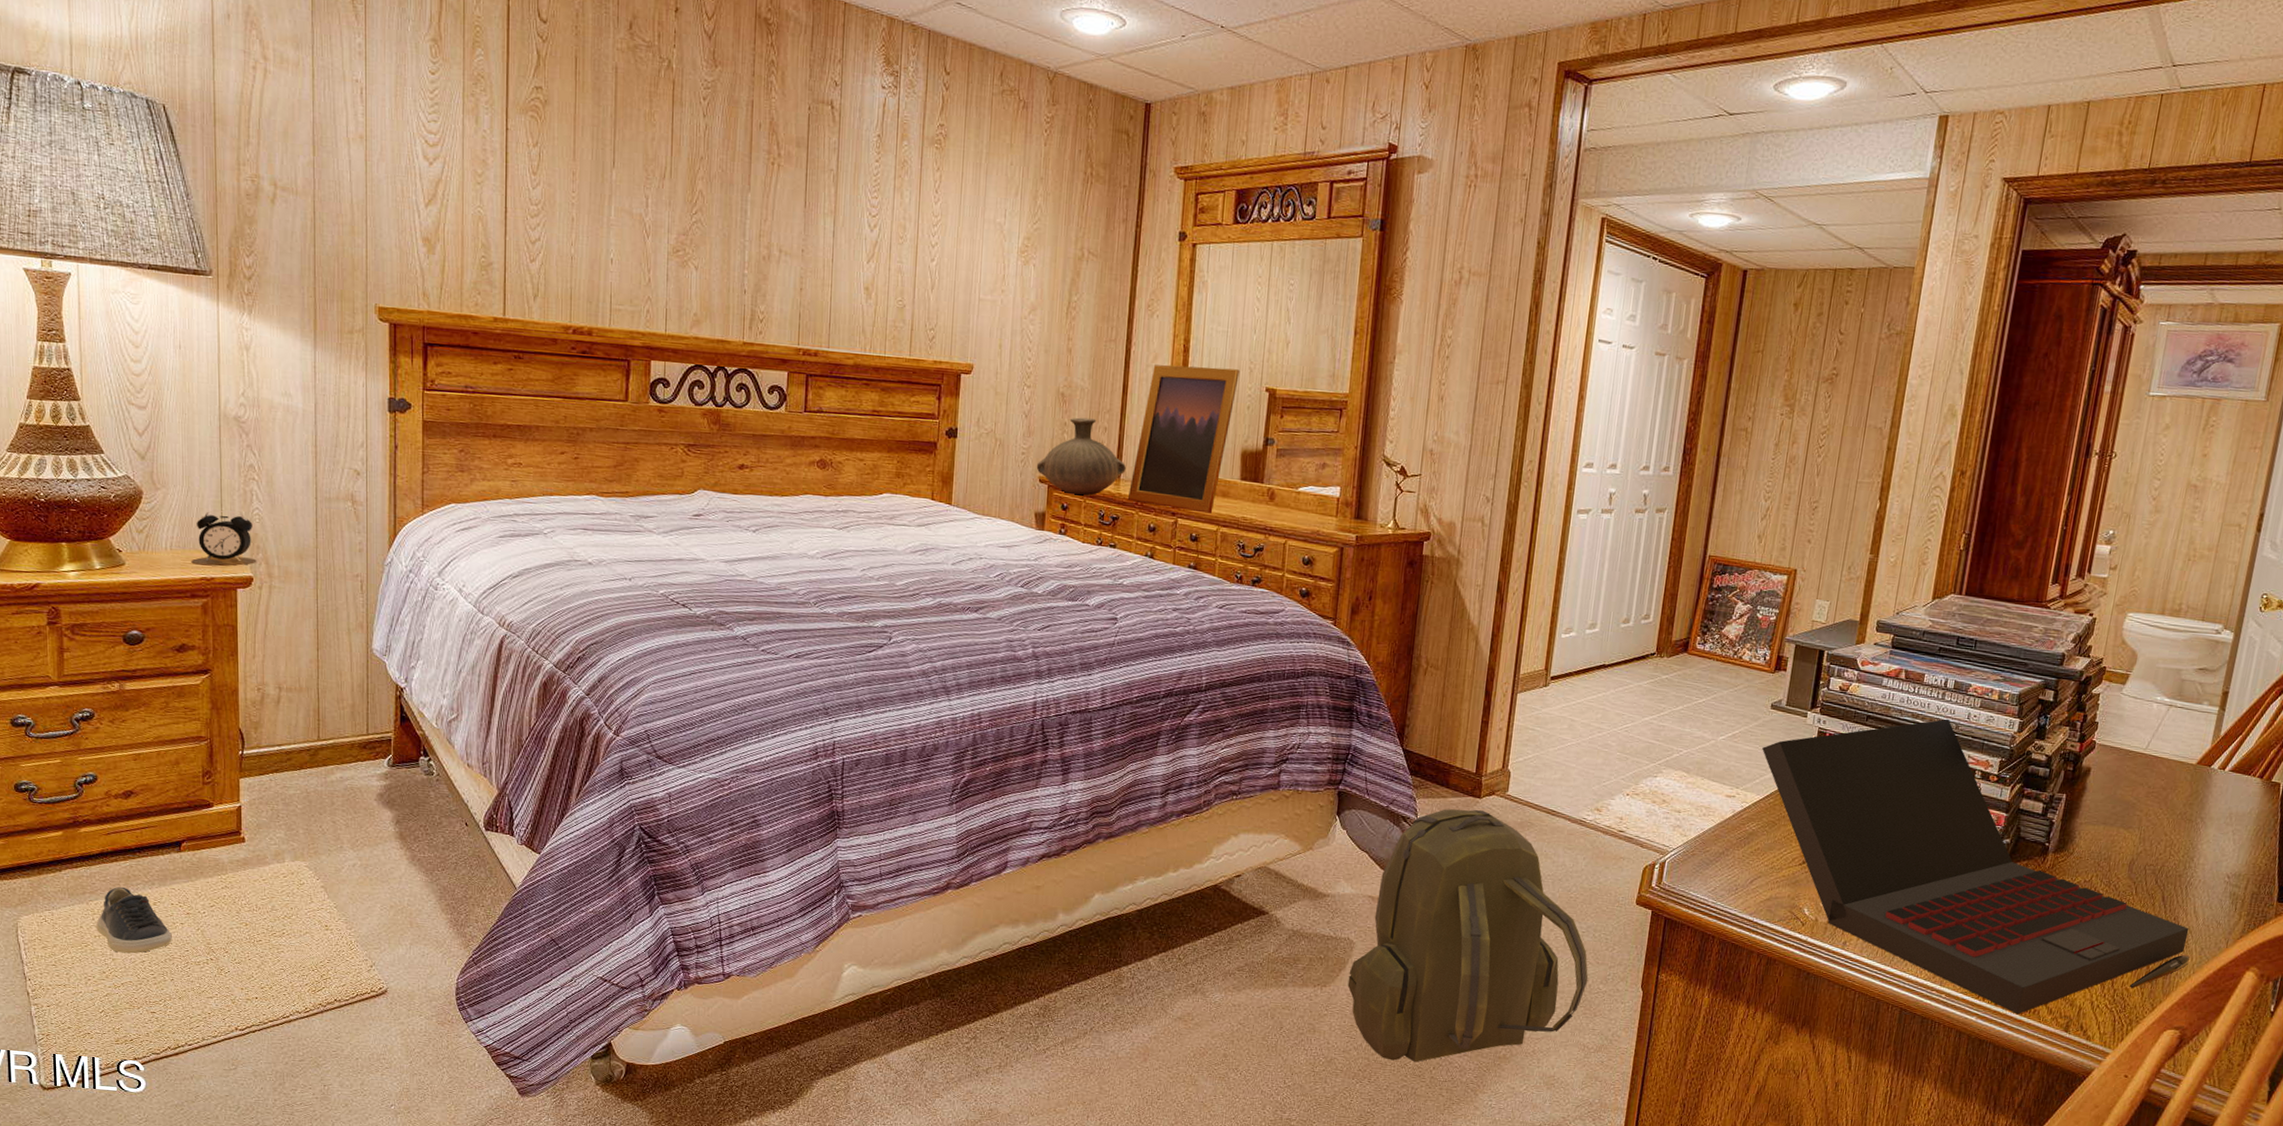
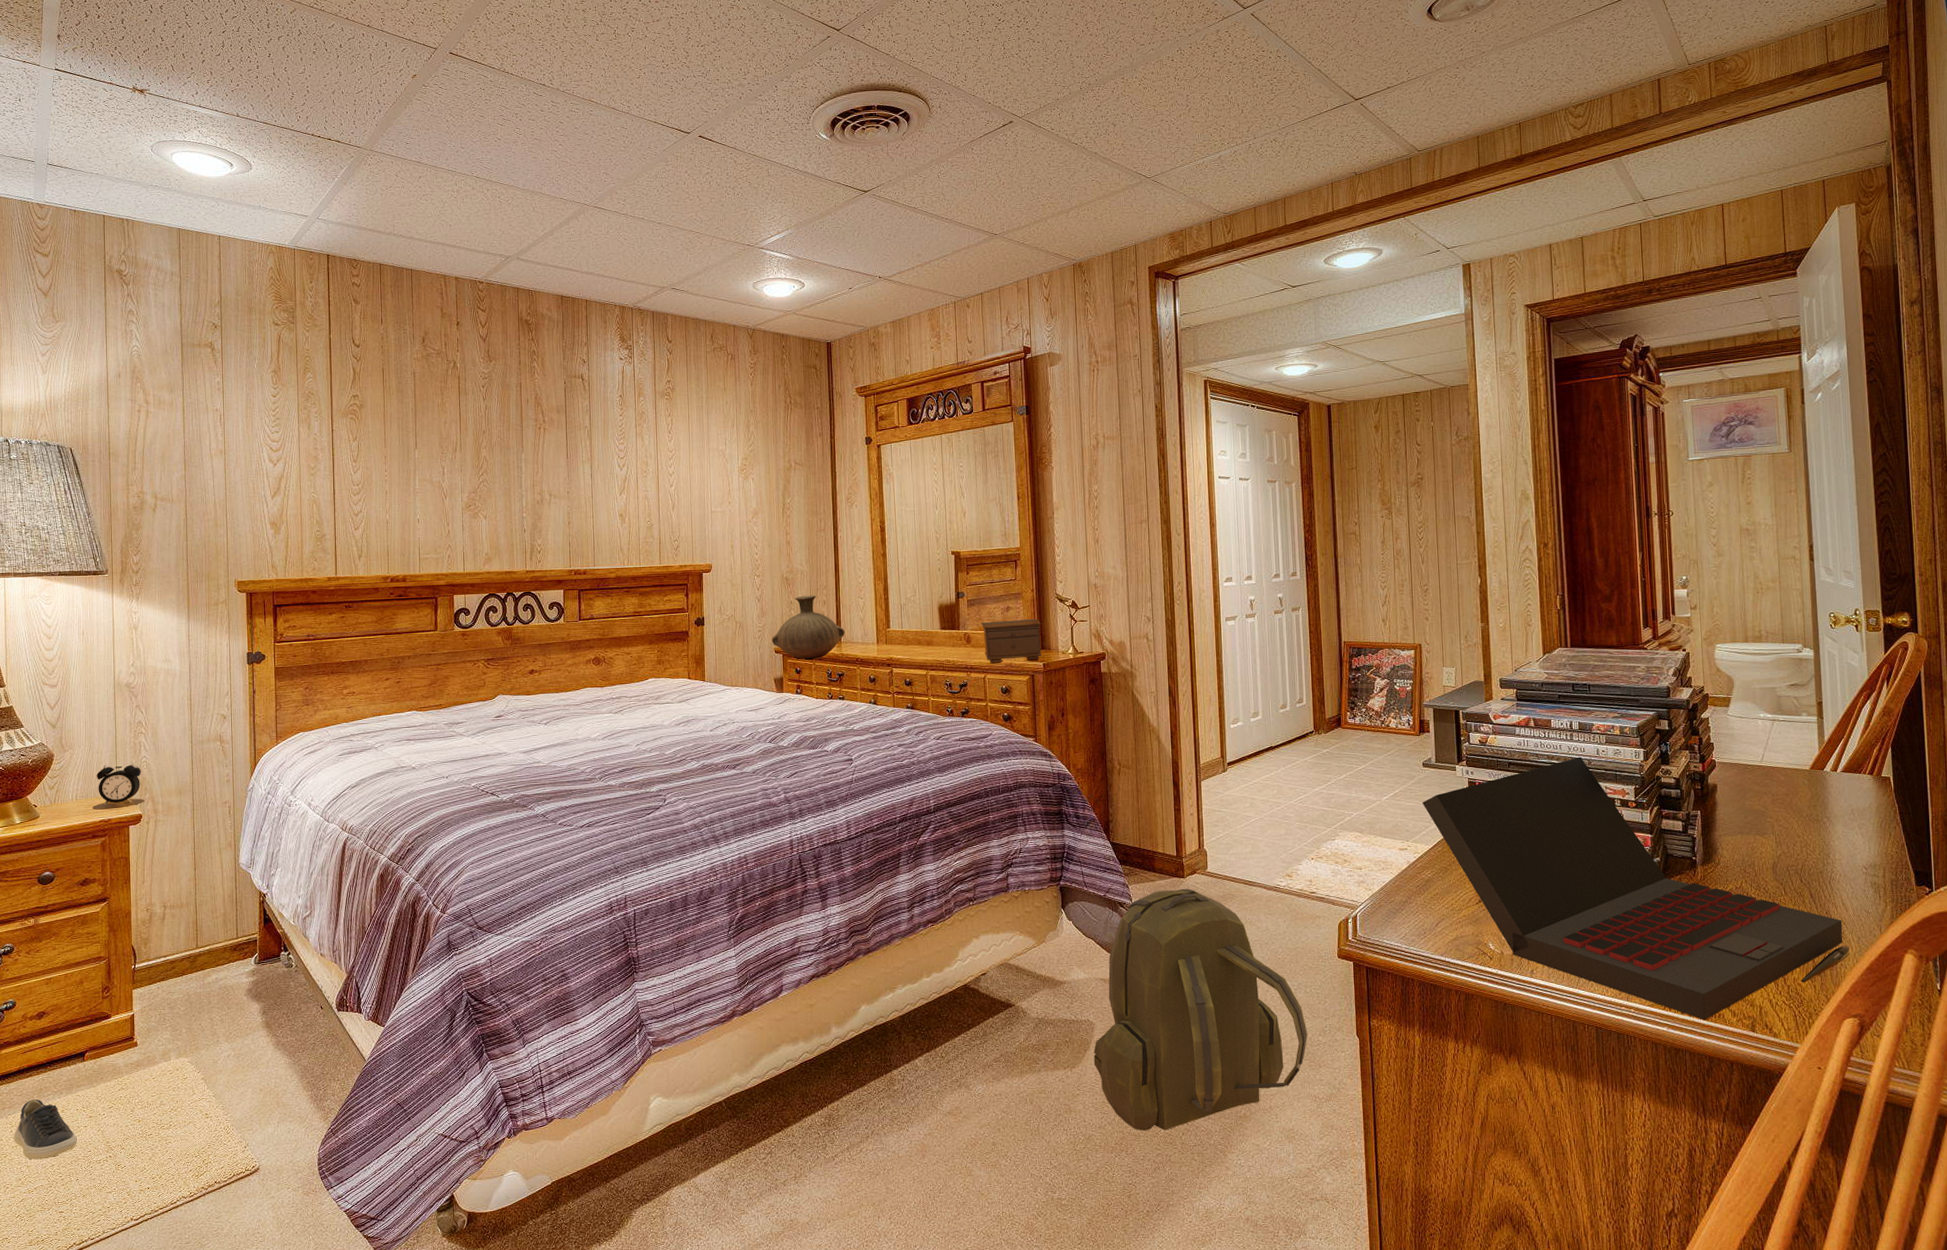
picture frame: present [1127,365,1239,514] -> none [849,540,928,661]
jewelry box: none [1289,478,1361,532] -> present [981,618,1042,664]

